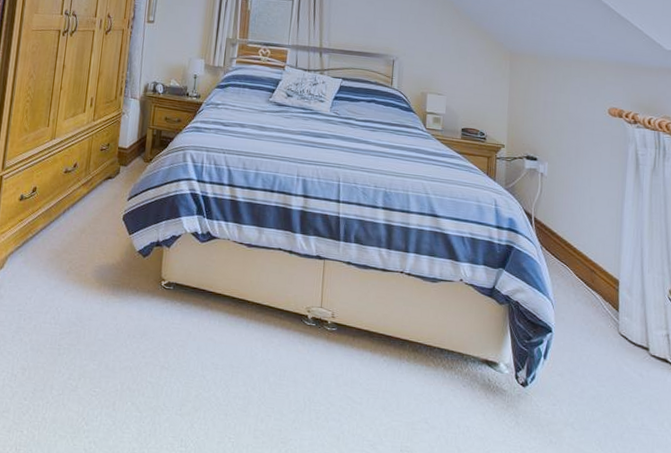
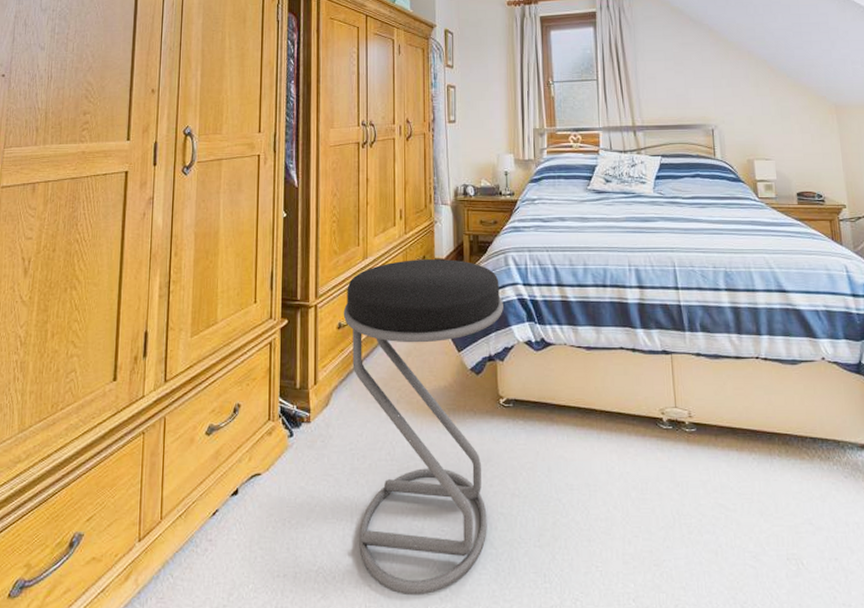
stool: none [16,145,177,445] -> present [343,259,503,596]

